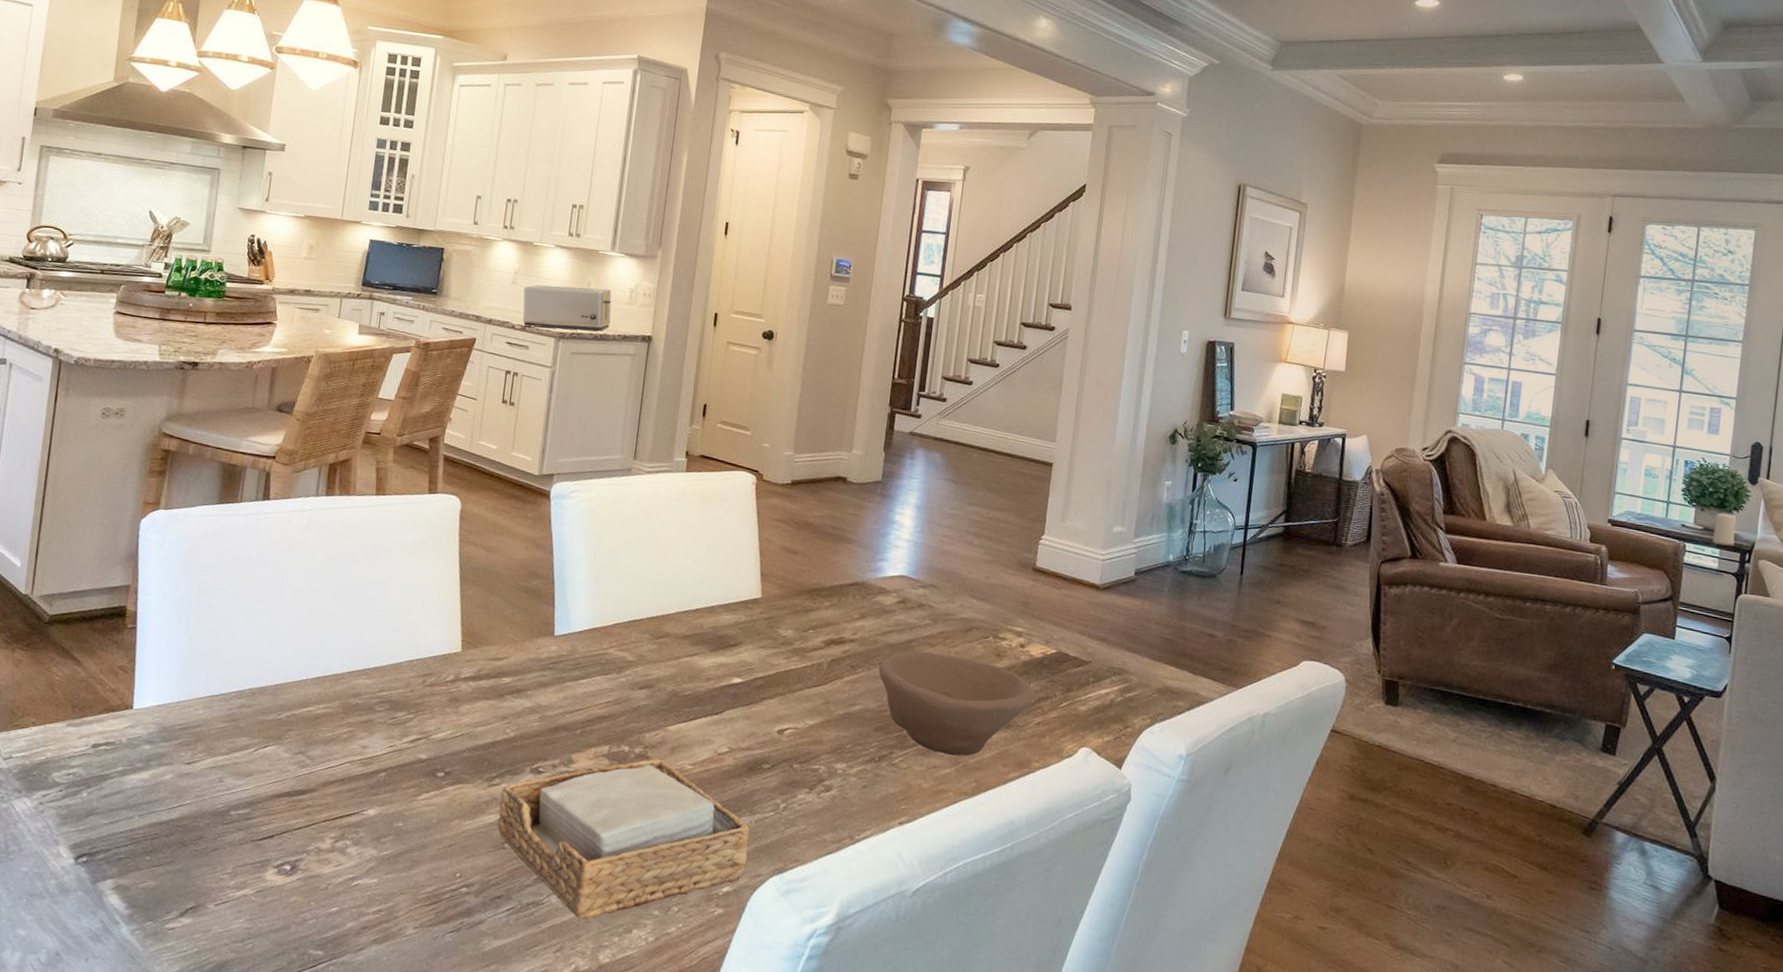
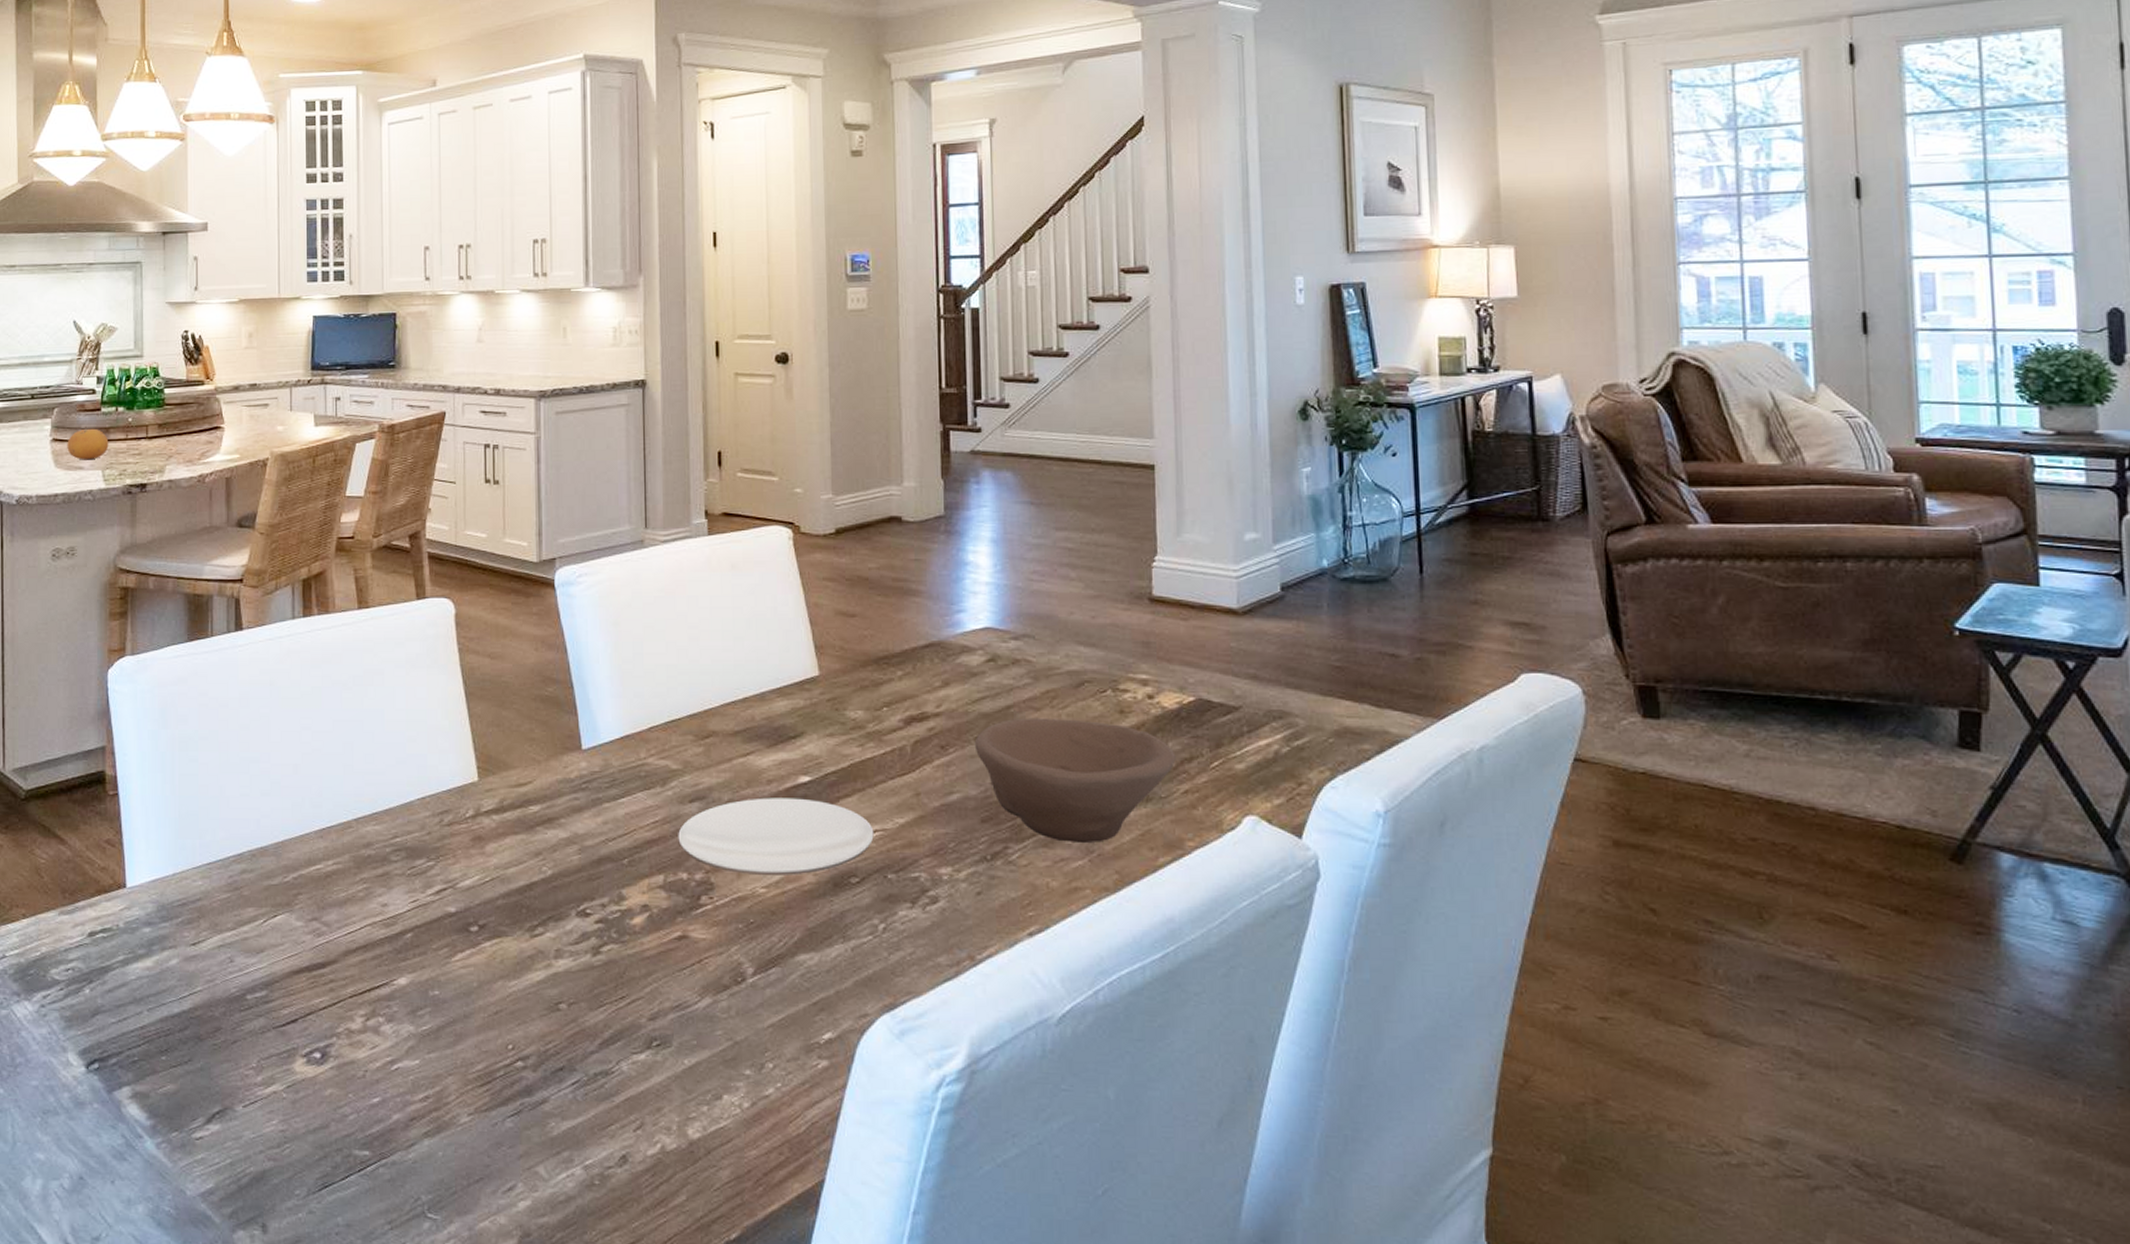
fruit: none [128,307,169,335] -> present [67,428,109,460]
napkin holder: present [497,758,750,920] -> none [546,884,848,1088]
toaster: present [522,284,612,331] -> none [491,332,596,390]
plate: none [625,691,788,758] -> present [678,797,874,877]
candle: present [1712,513,1737,546] -> none [2070,408,2105,452]

